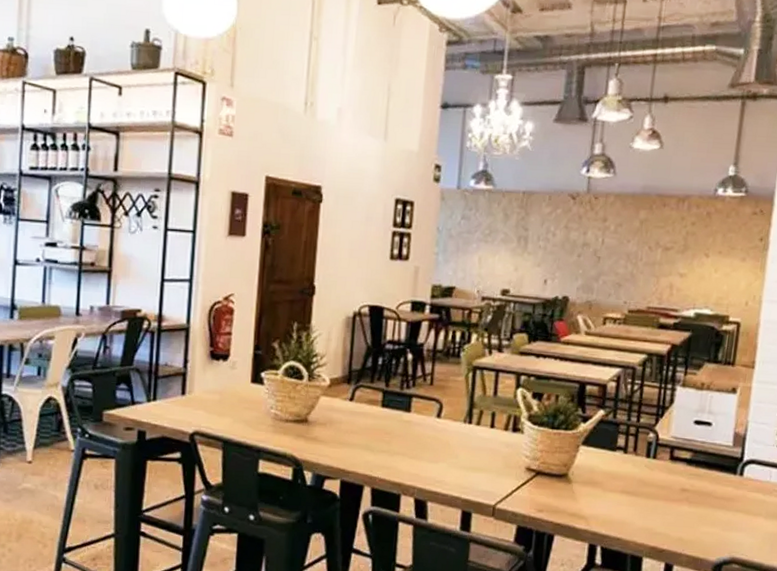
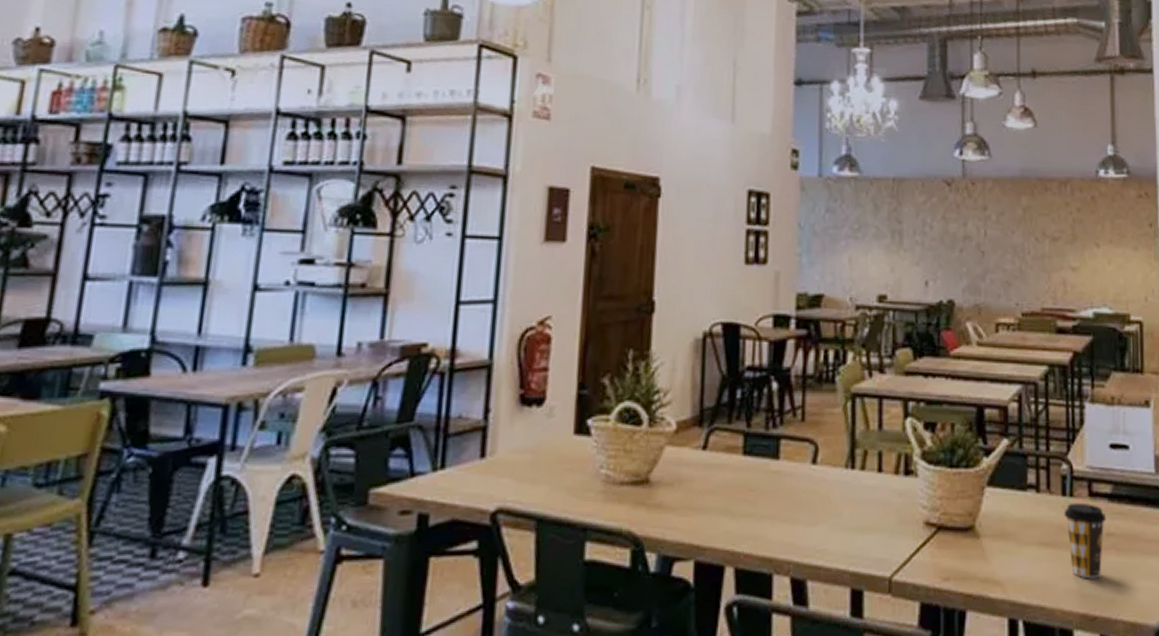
coffee cup: none [646,463,683,522] -> present [1064,502,1107,579]

